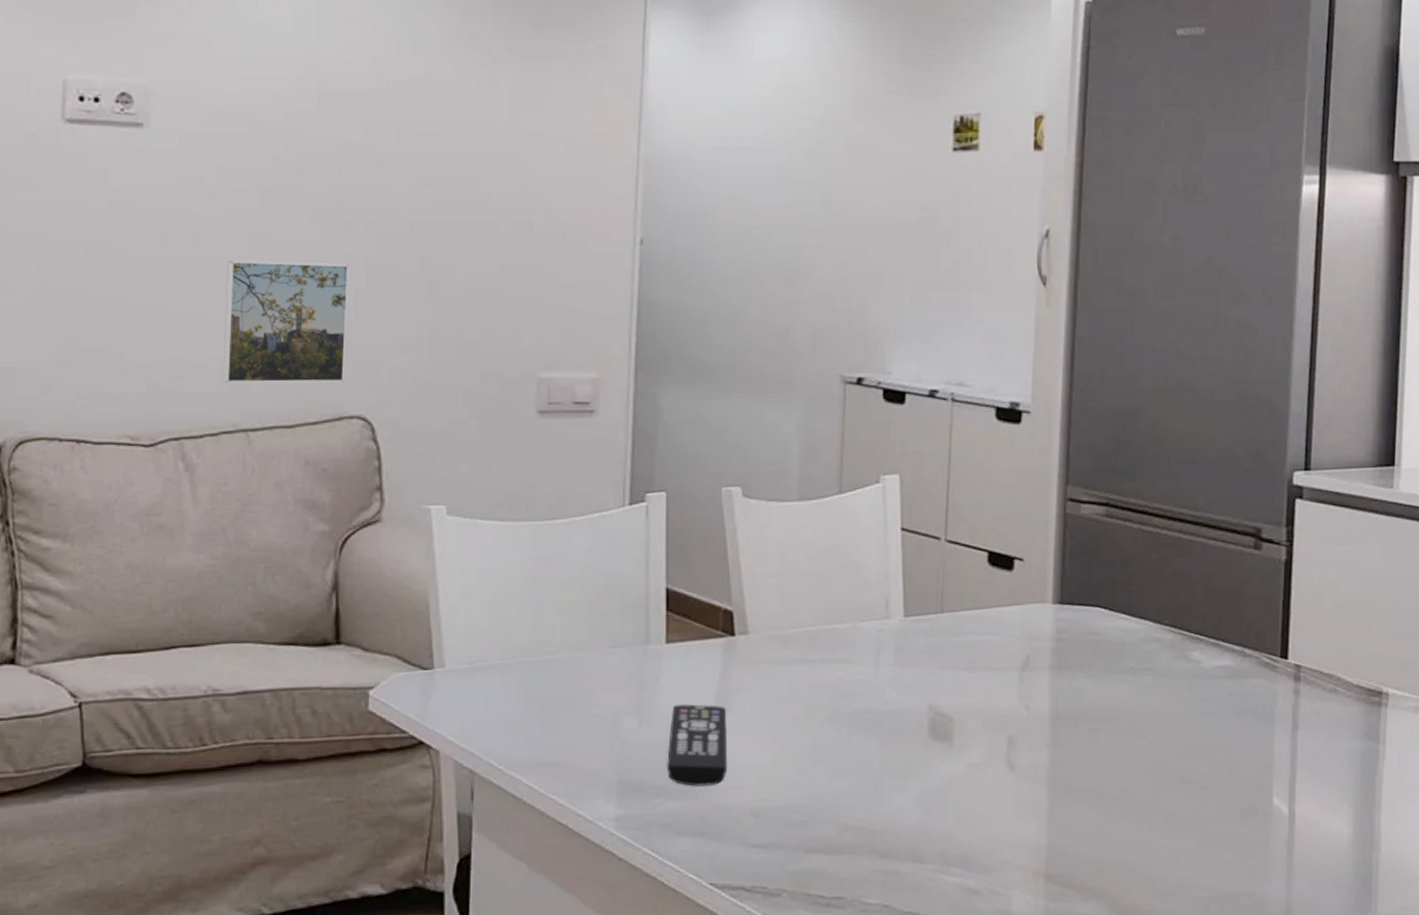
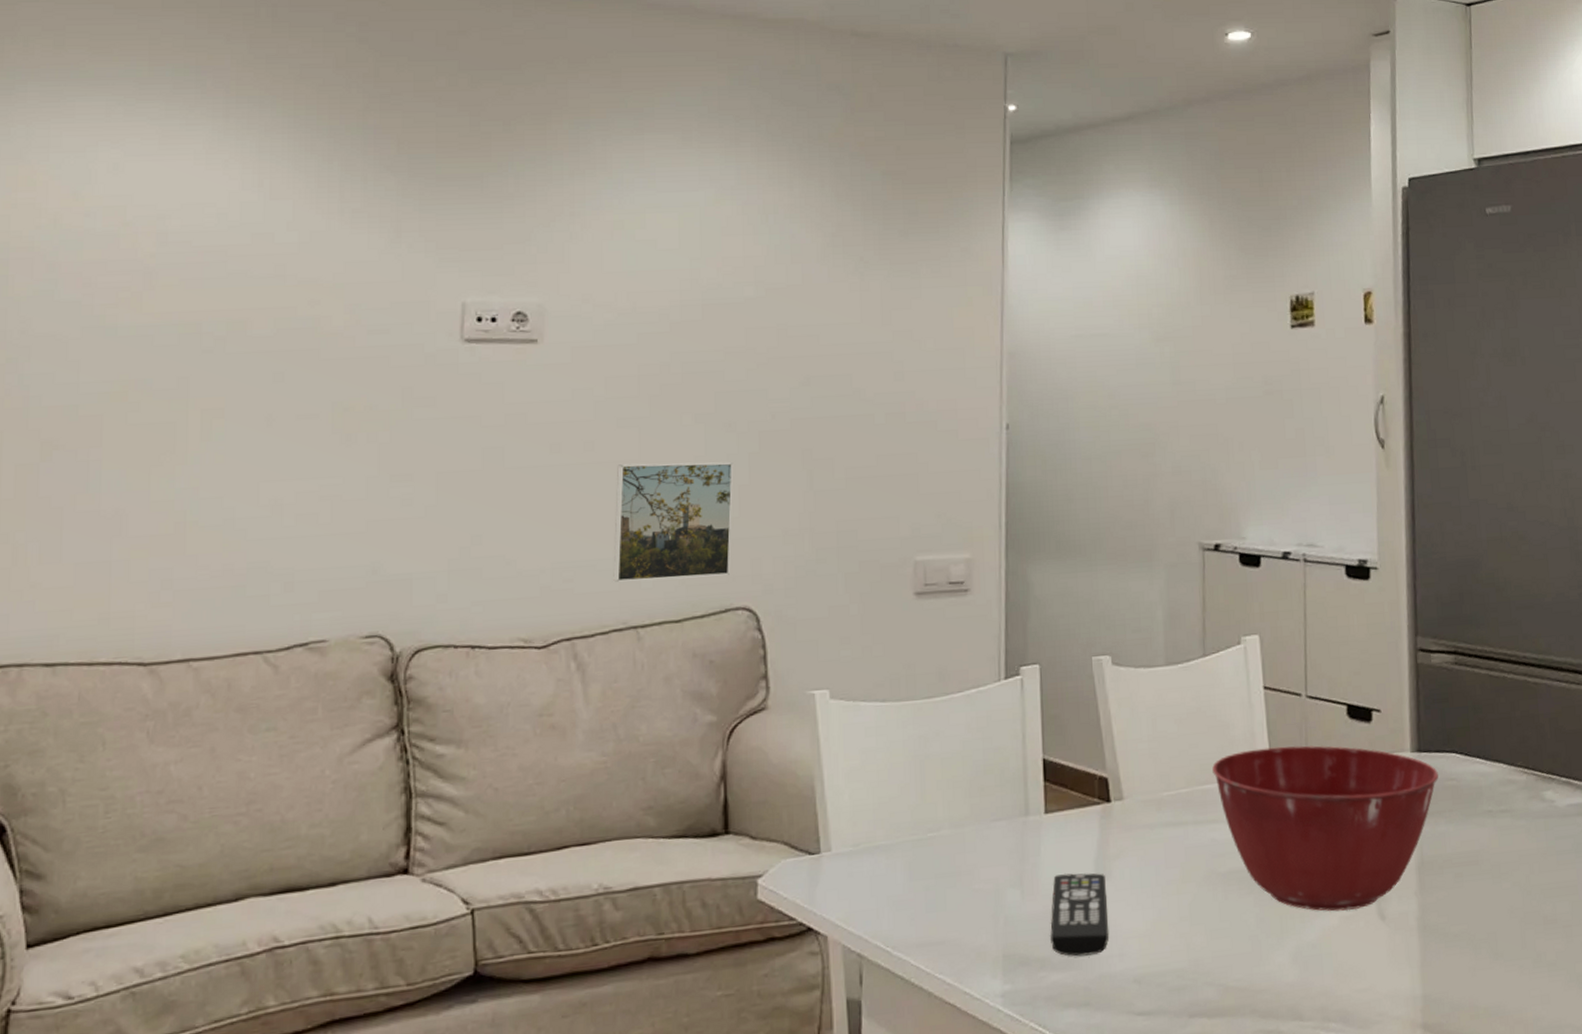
mixing bowl: none [843,590,1080,759] -> present [1212,745,1438,912]

